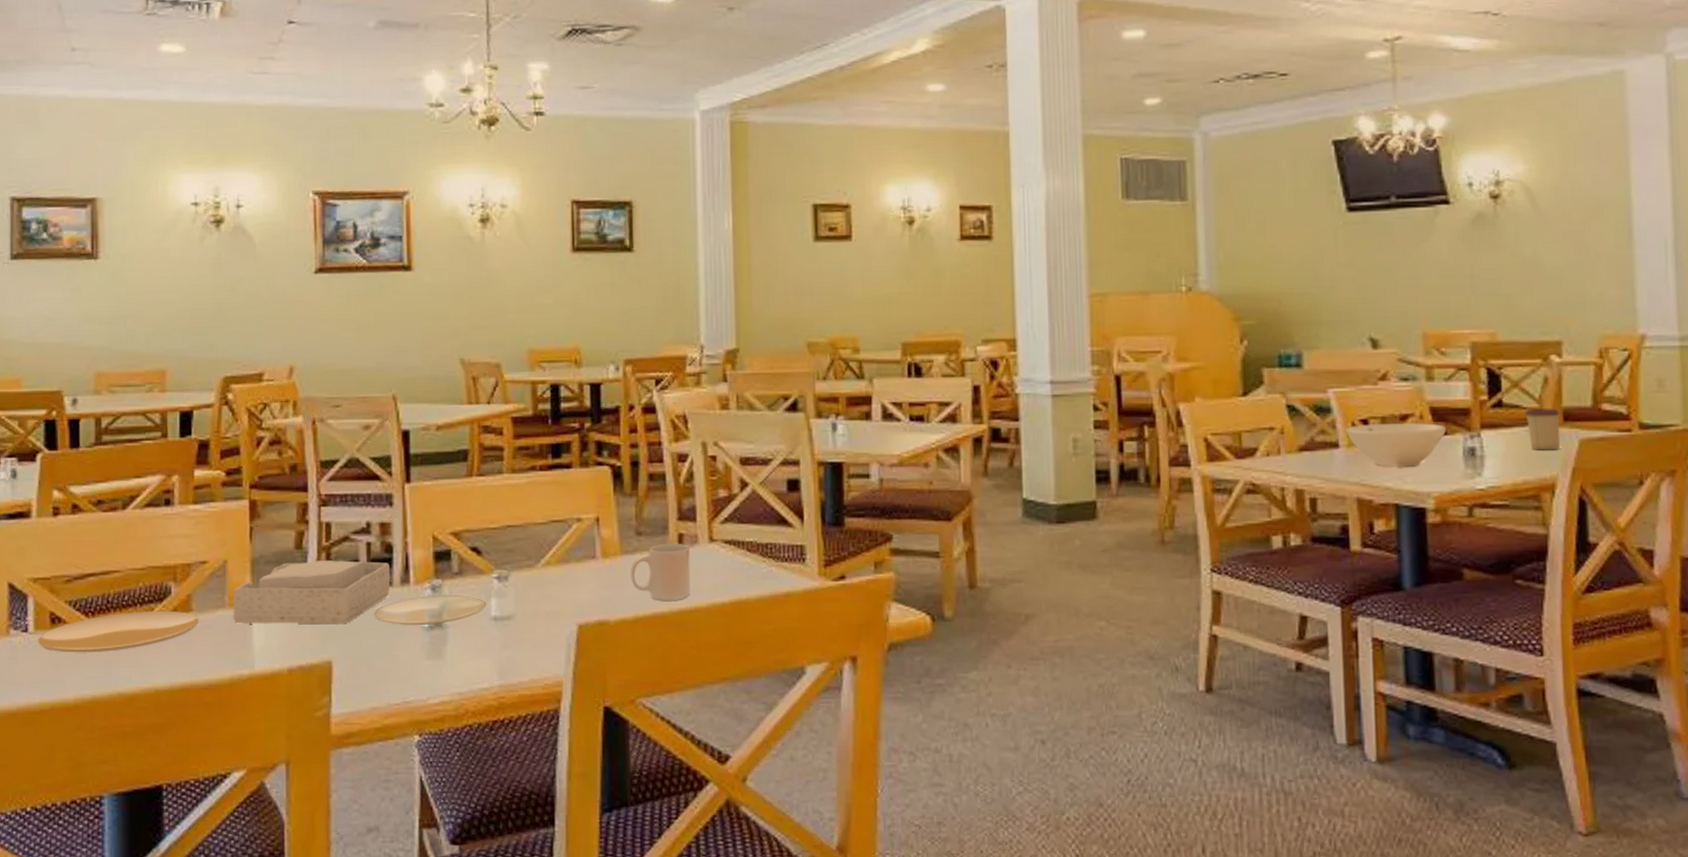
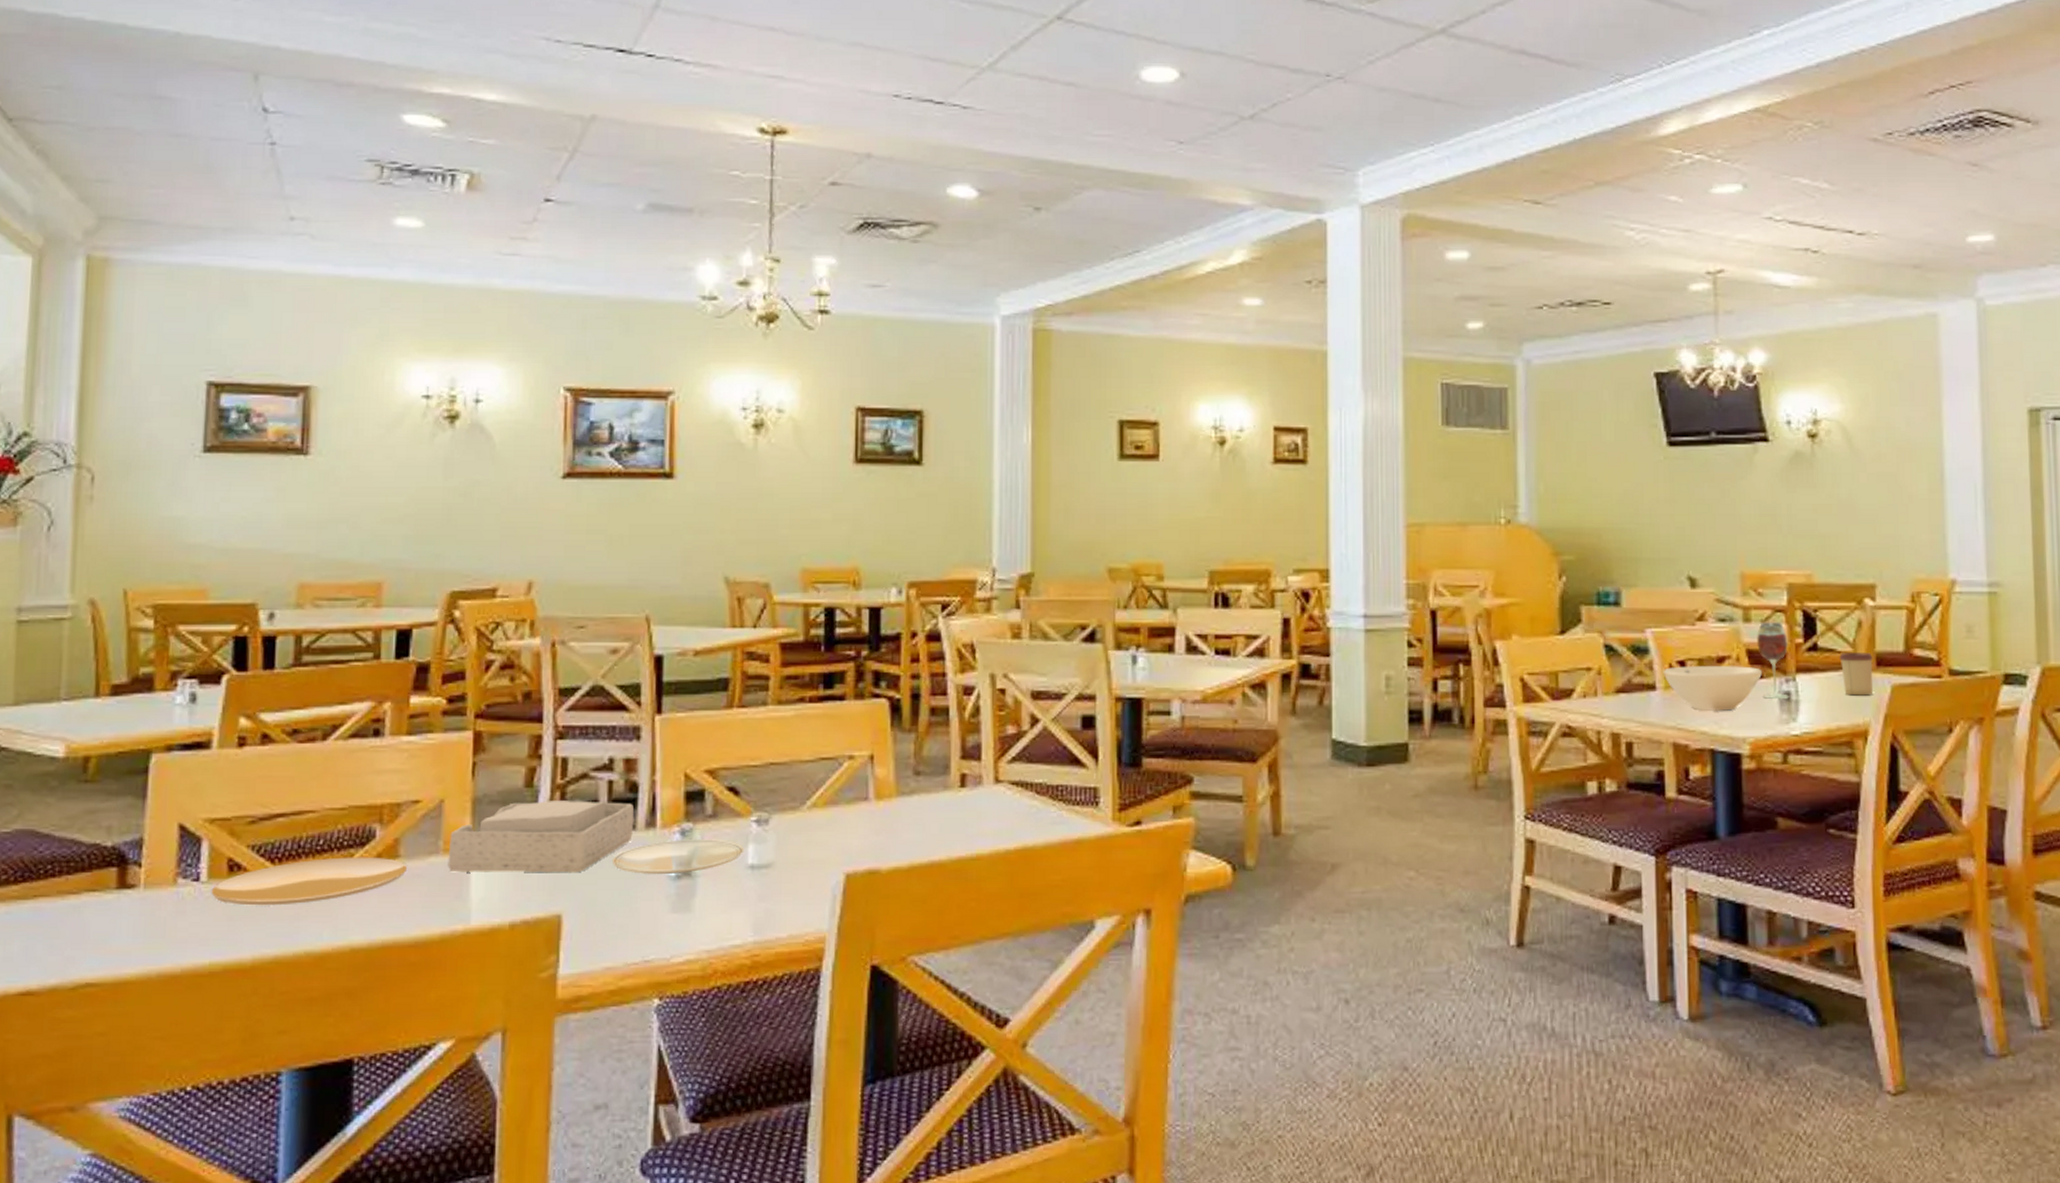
cup: present [630,543,691,603] -> none [905,784,973,850]
wineglass: none [1440,381,1474,456] -> present [1757,623,1789,700]

